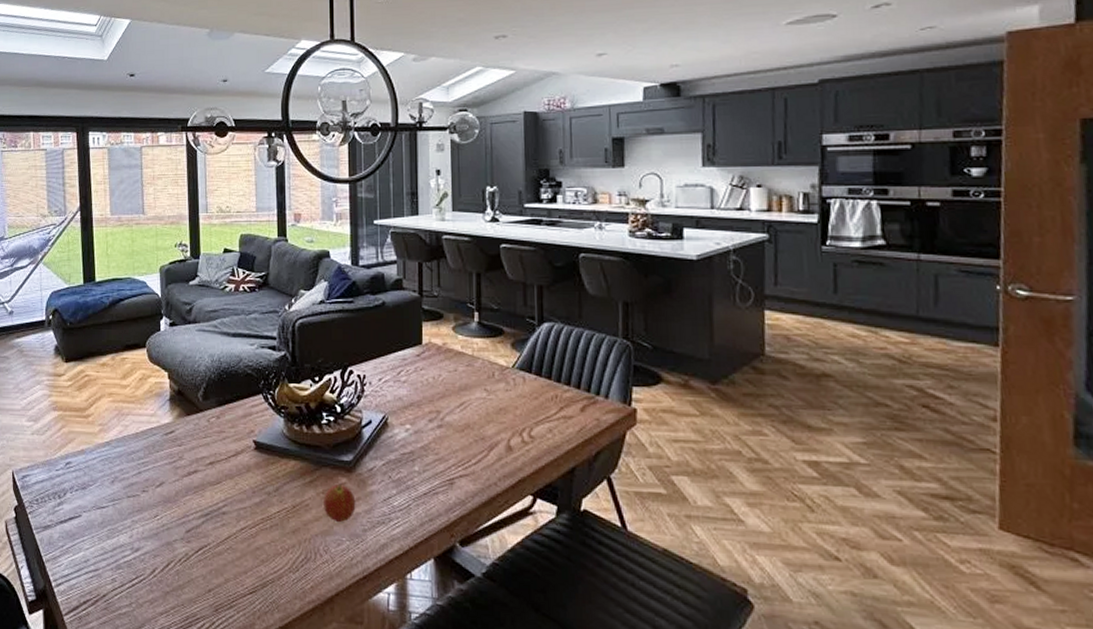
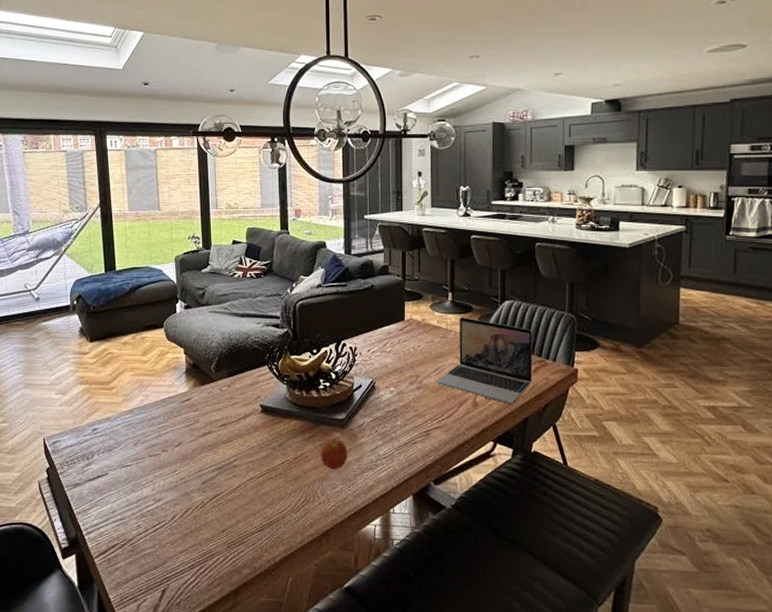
laptop: none [461,342,580,451] -> present [436,317,533,405]

